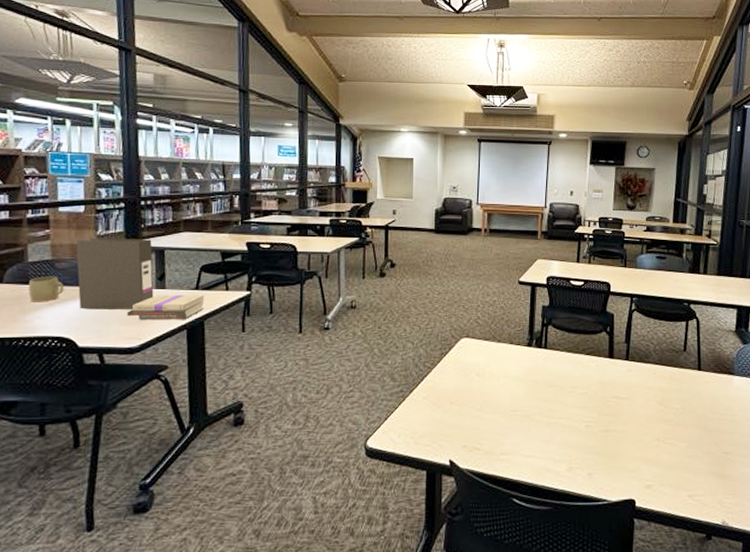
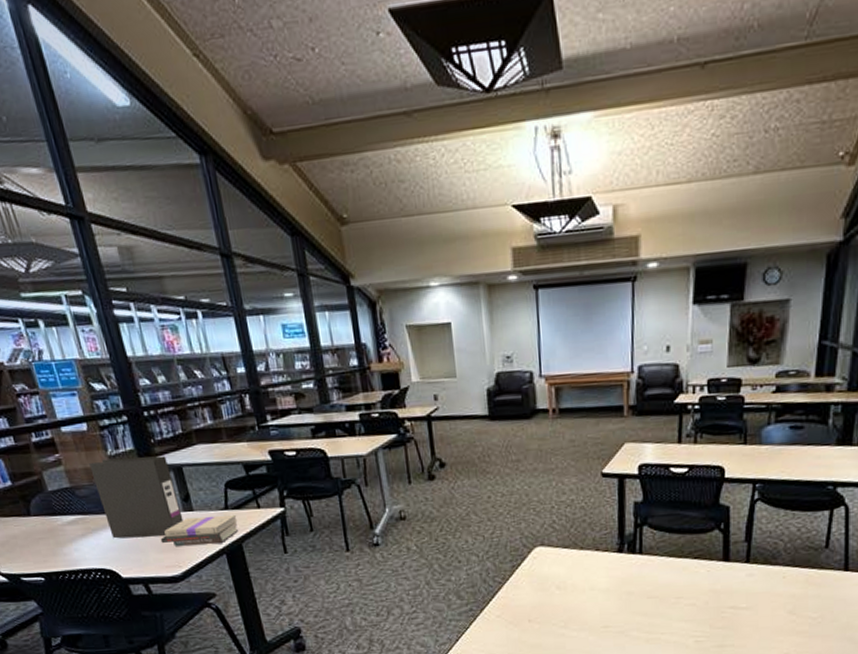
mug: present [28,276,65,302] -> none [55,504,92,534]

